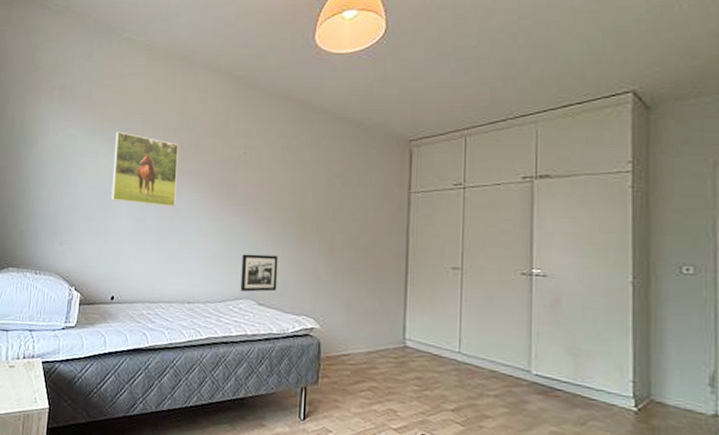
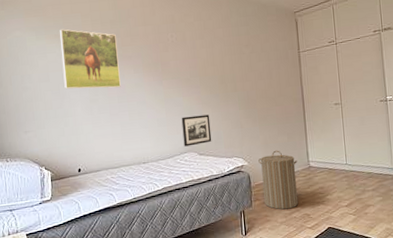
laundry hamper: none [335,316,388,398] -> present [258,150,299,210]

